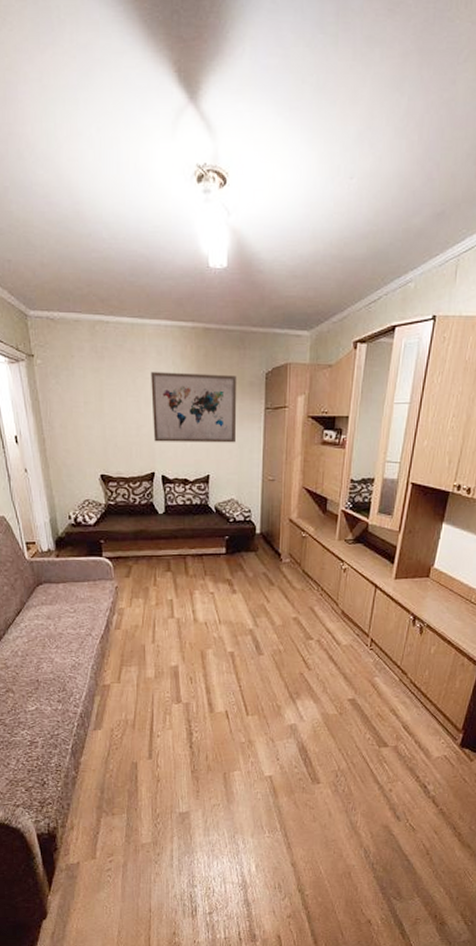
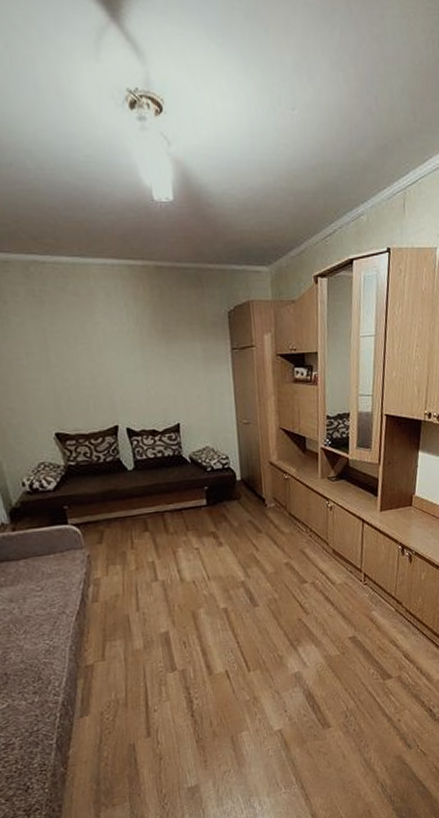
wall art: present [151,372,237,443] -> none [101,315,204,392]

